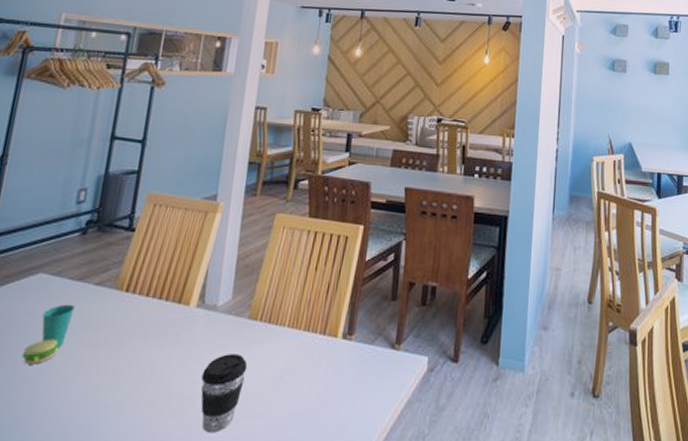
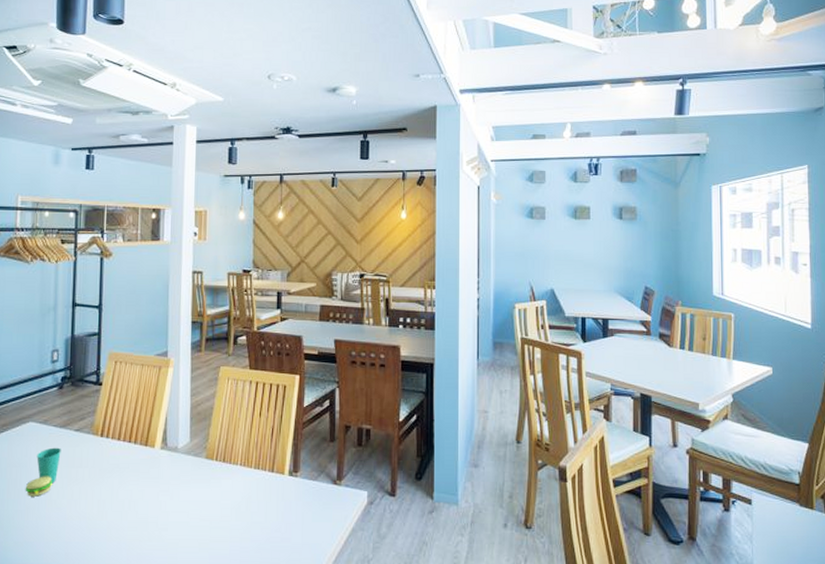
coffee cup: present [200,354,248,433] -> none [172,489,209,554]

